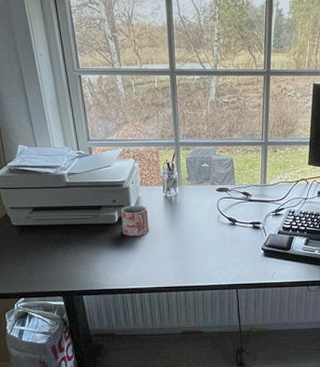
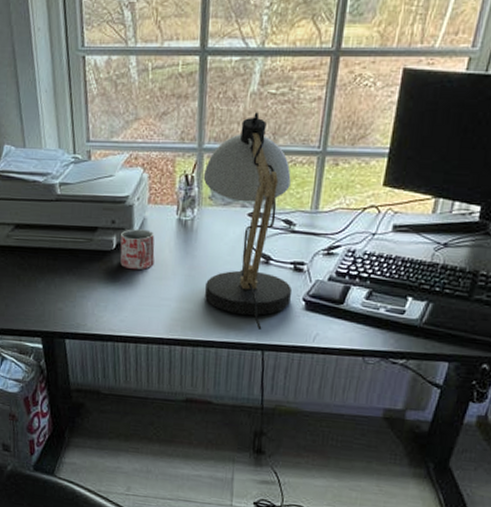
desk lamp: none [181,116,254,274] -> present [203,112,292,330]

